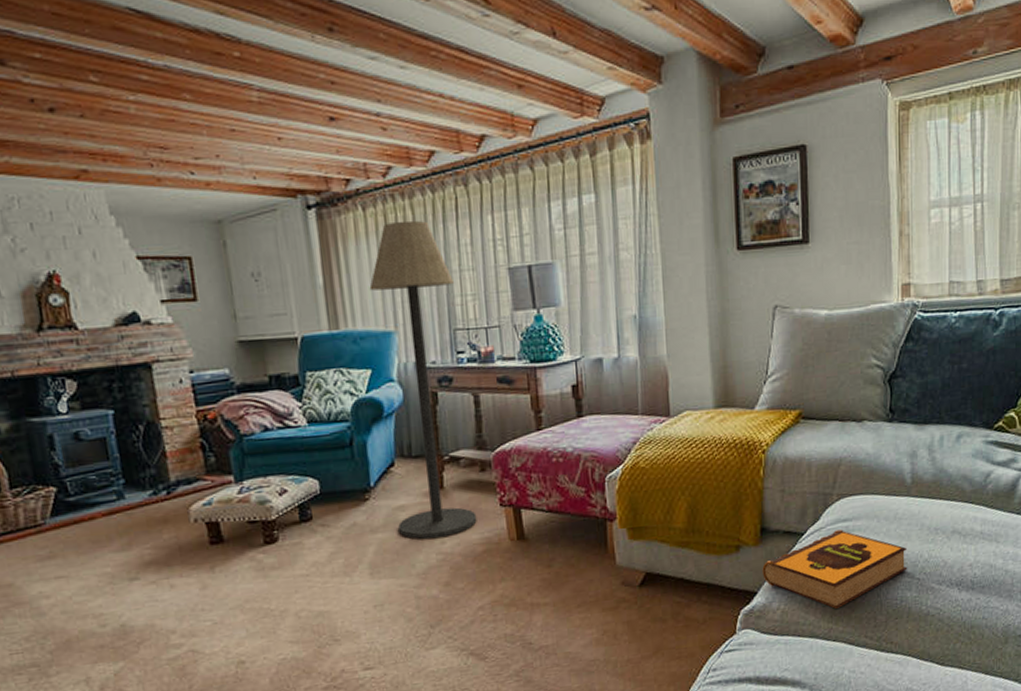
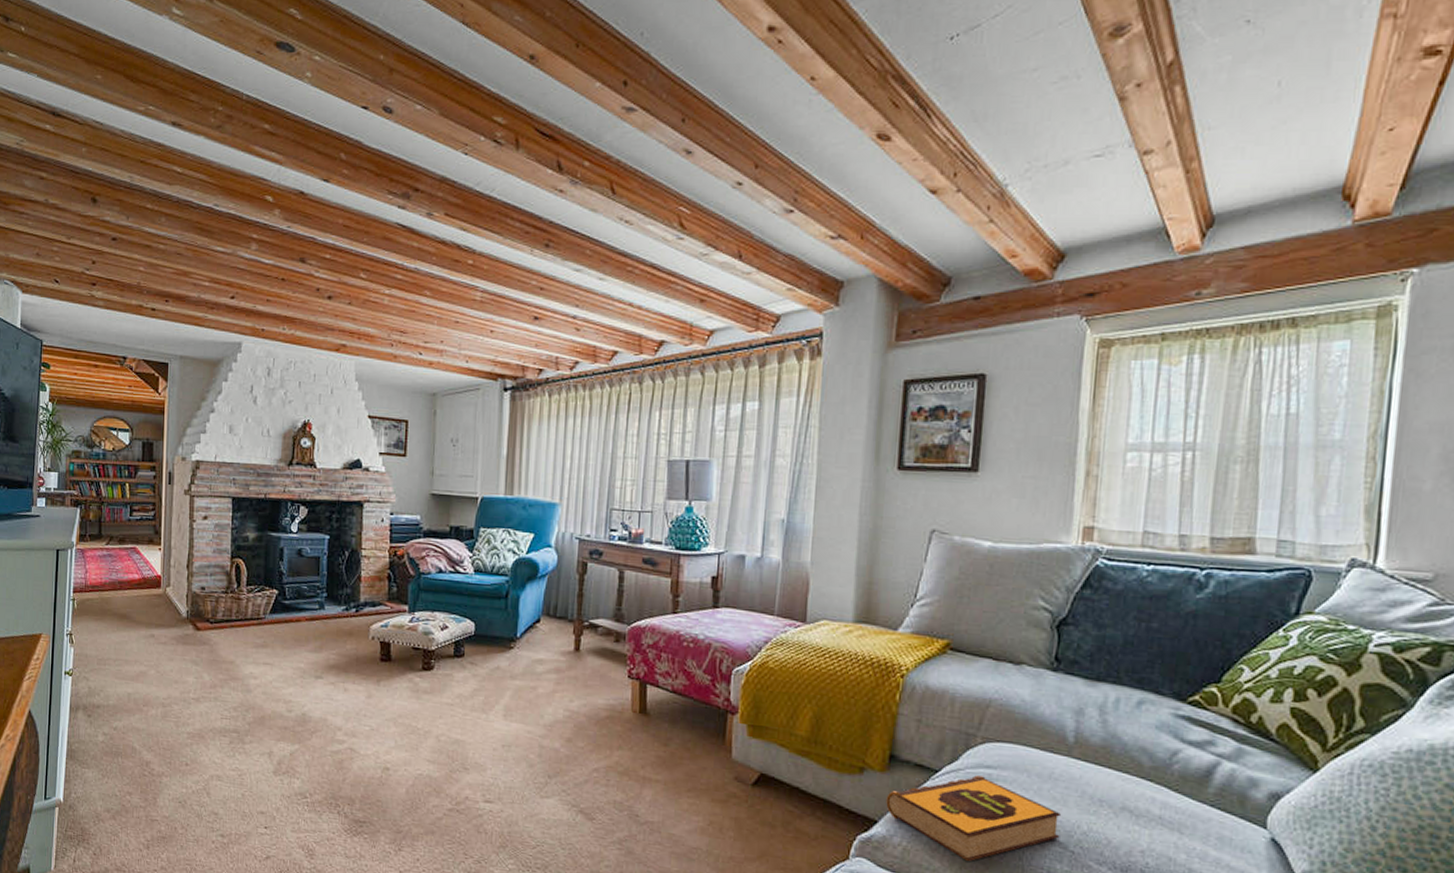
floor lamp: present [369,220,477,539] -> none [534,408,618,696]

